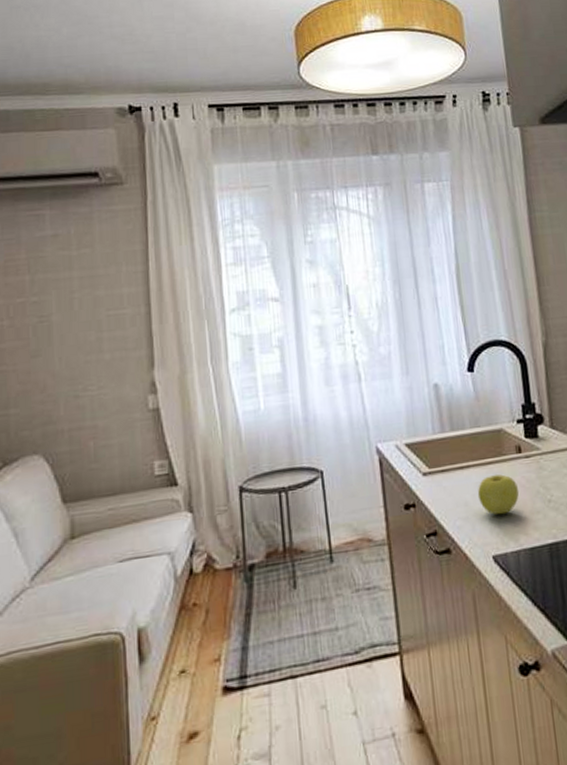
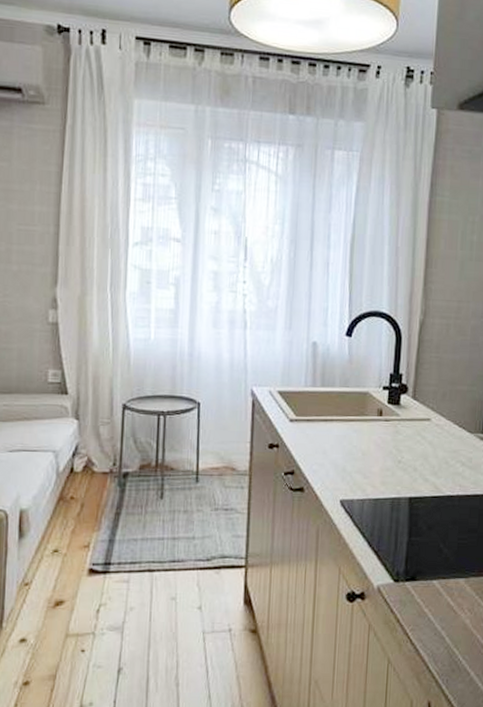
apple: present [477,474,520,515] -> none [336,431,374,467]

